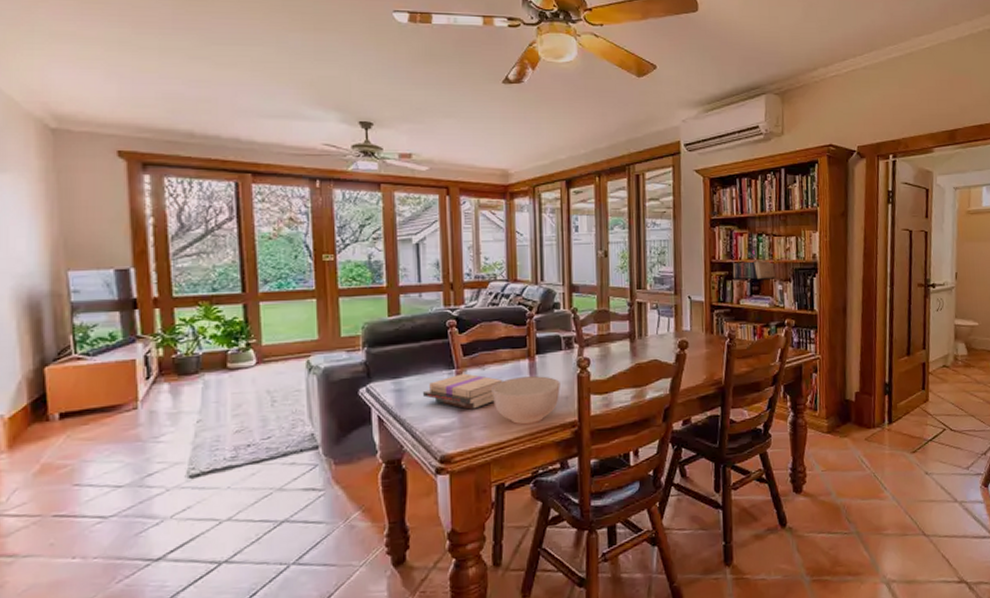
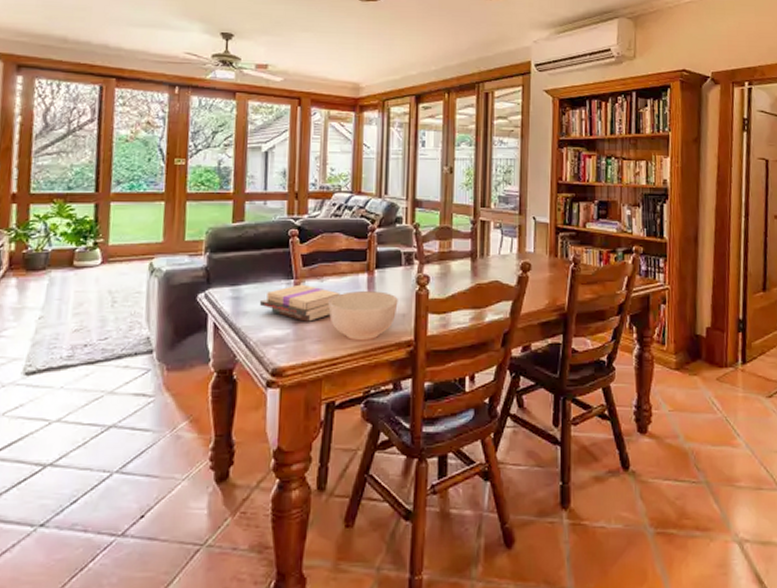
books: present [732,248,776,280] -> none [579,171,625,204]

